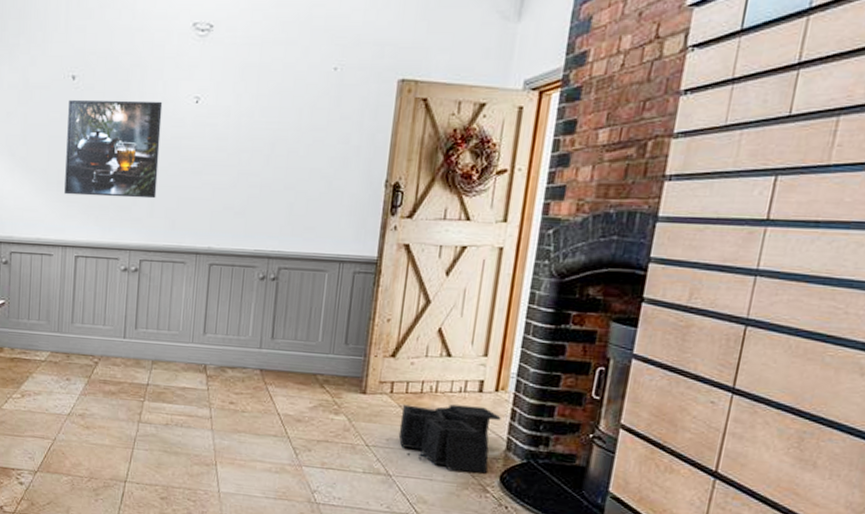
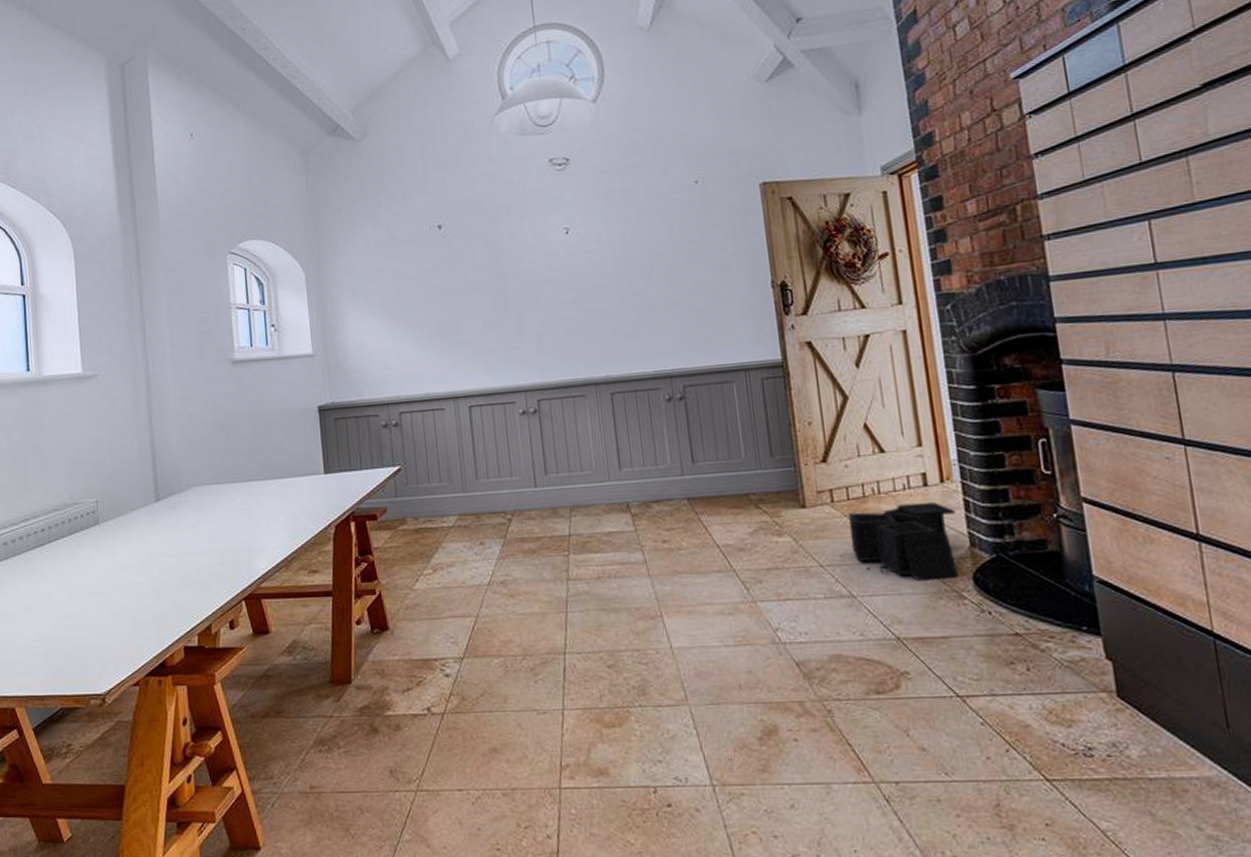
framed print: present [64,99,163,199] -> none [438,237,543,344]

